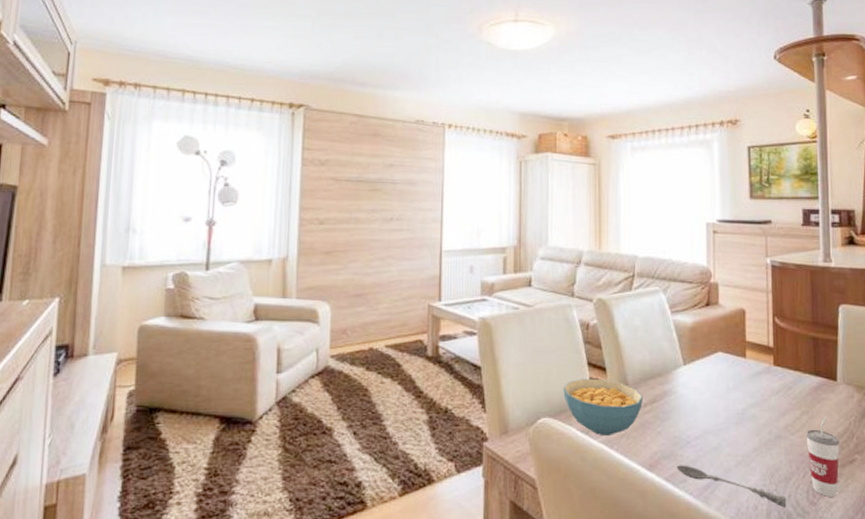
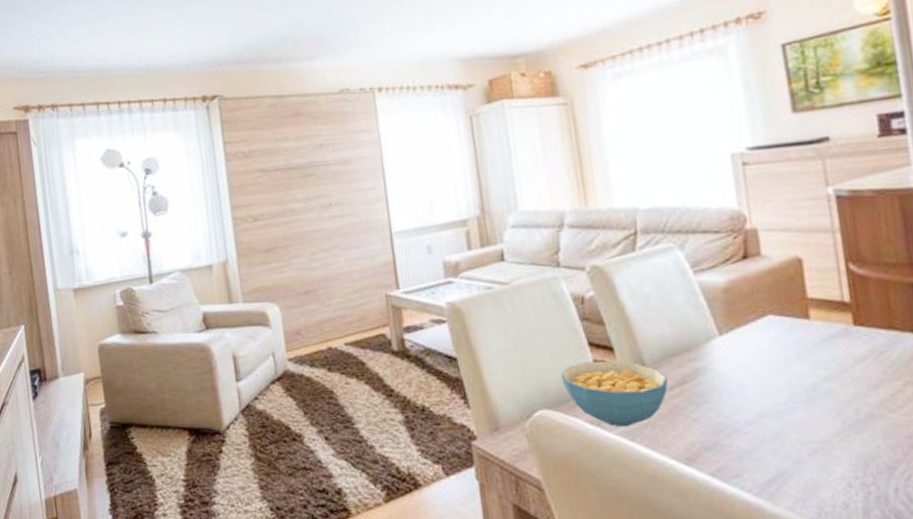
soupspoon: present [676,465,787,508] -> none [724,456,894,505]

